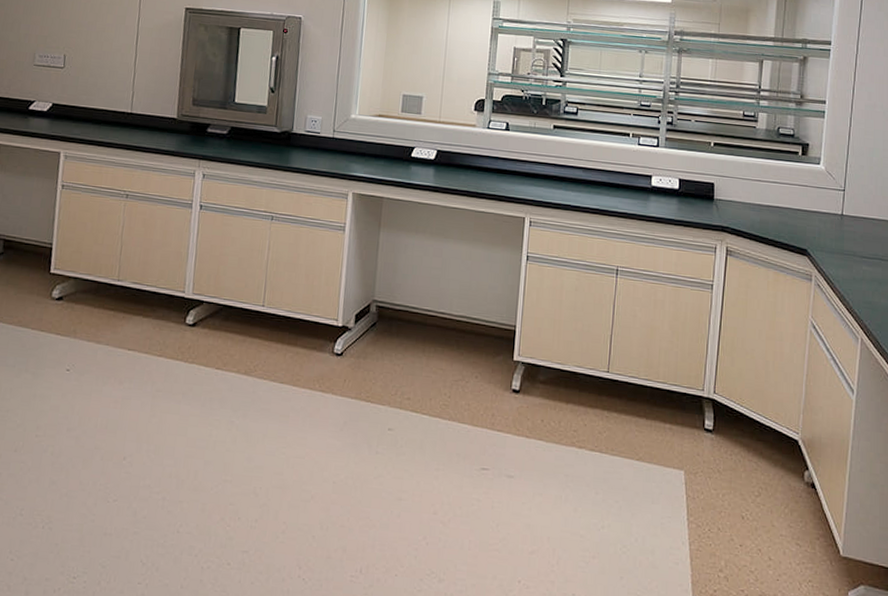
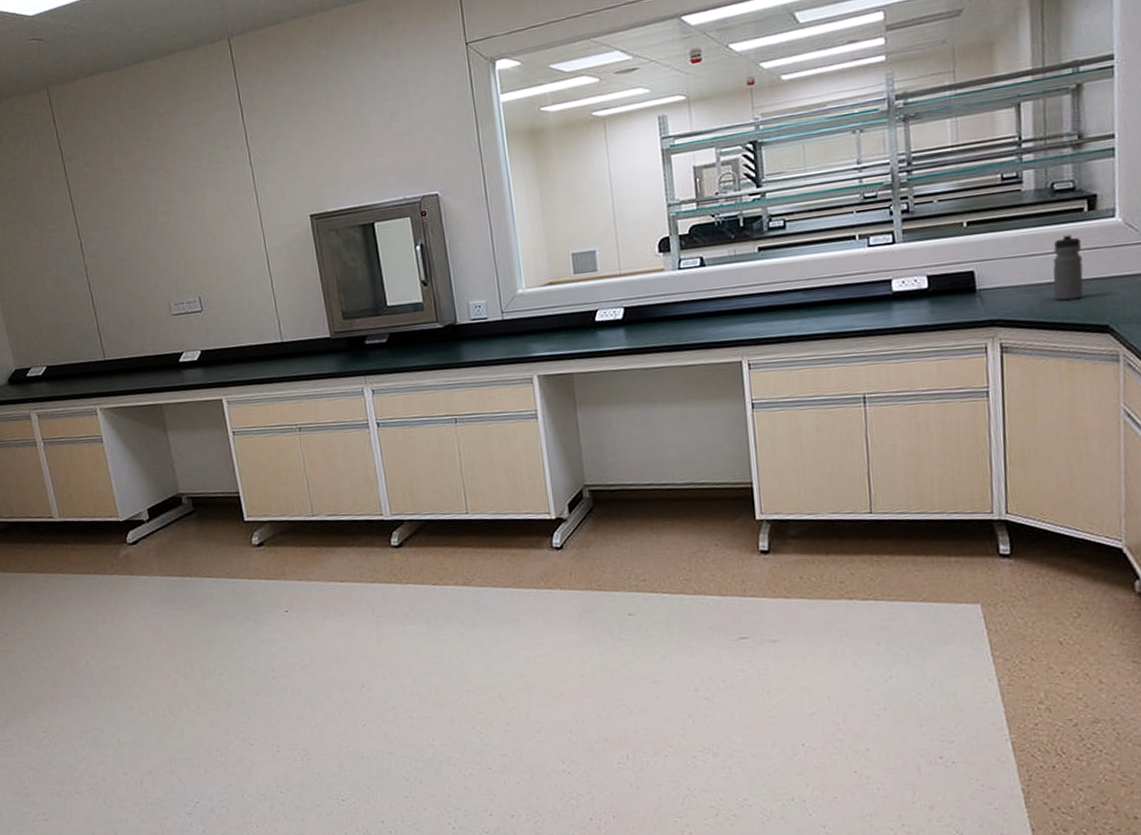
water bottle: none [770,169,794,223] -> present [1052,233,1084,301]

